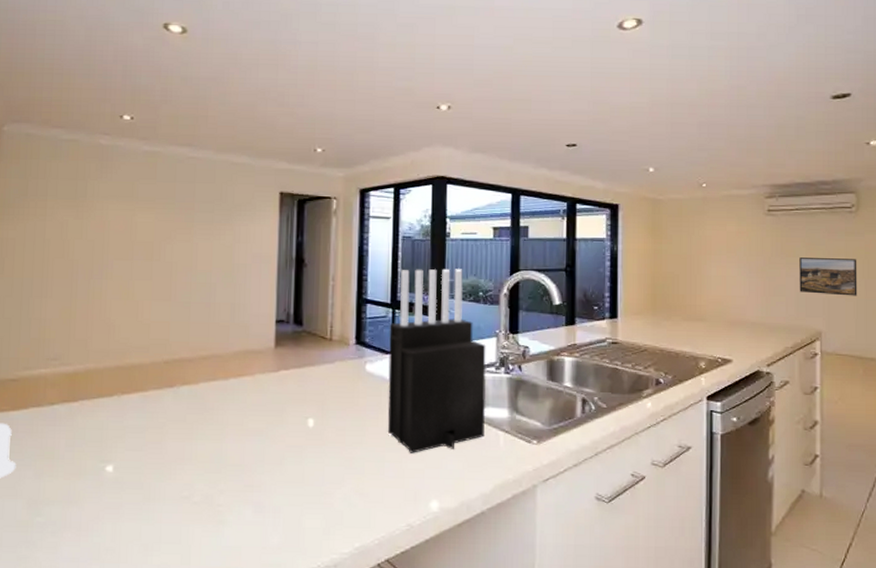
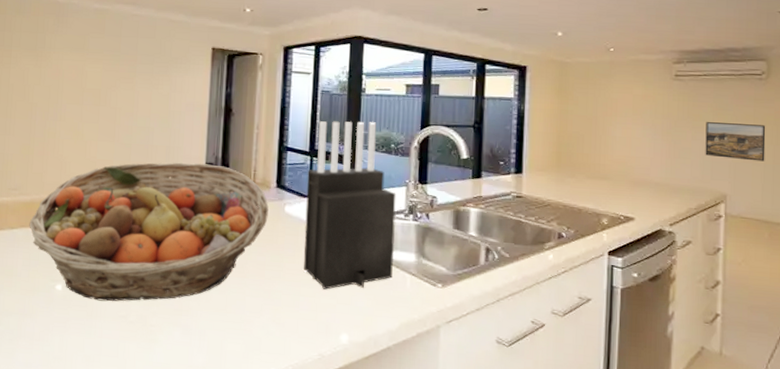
fruit basket: none [72,321,348,482] -> present [29,162,269,302]

